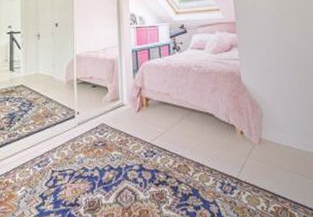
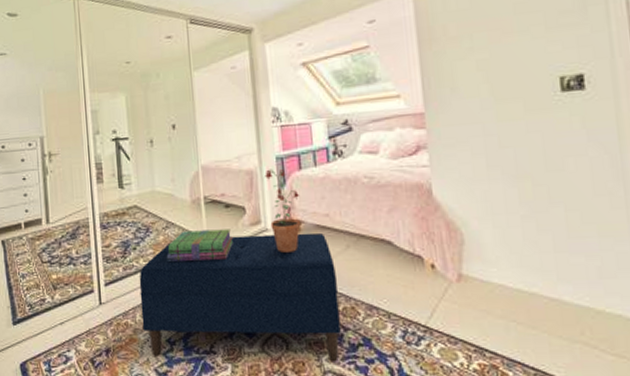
bench: none [20,107,176,211] -> present [139,232,341,362]
stack of books: none [44,104,97,131] -> present [166,229,233,263]
potted plant: none [123,59,148,123] -> present [265,169,300,252]

